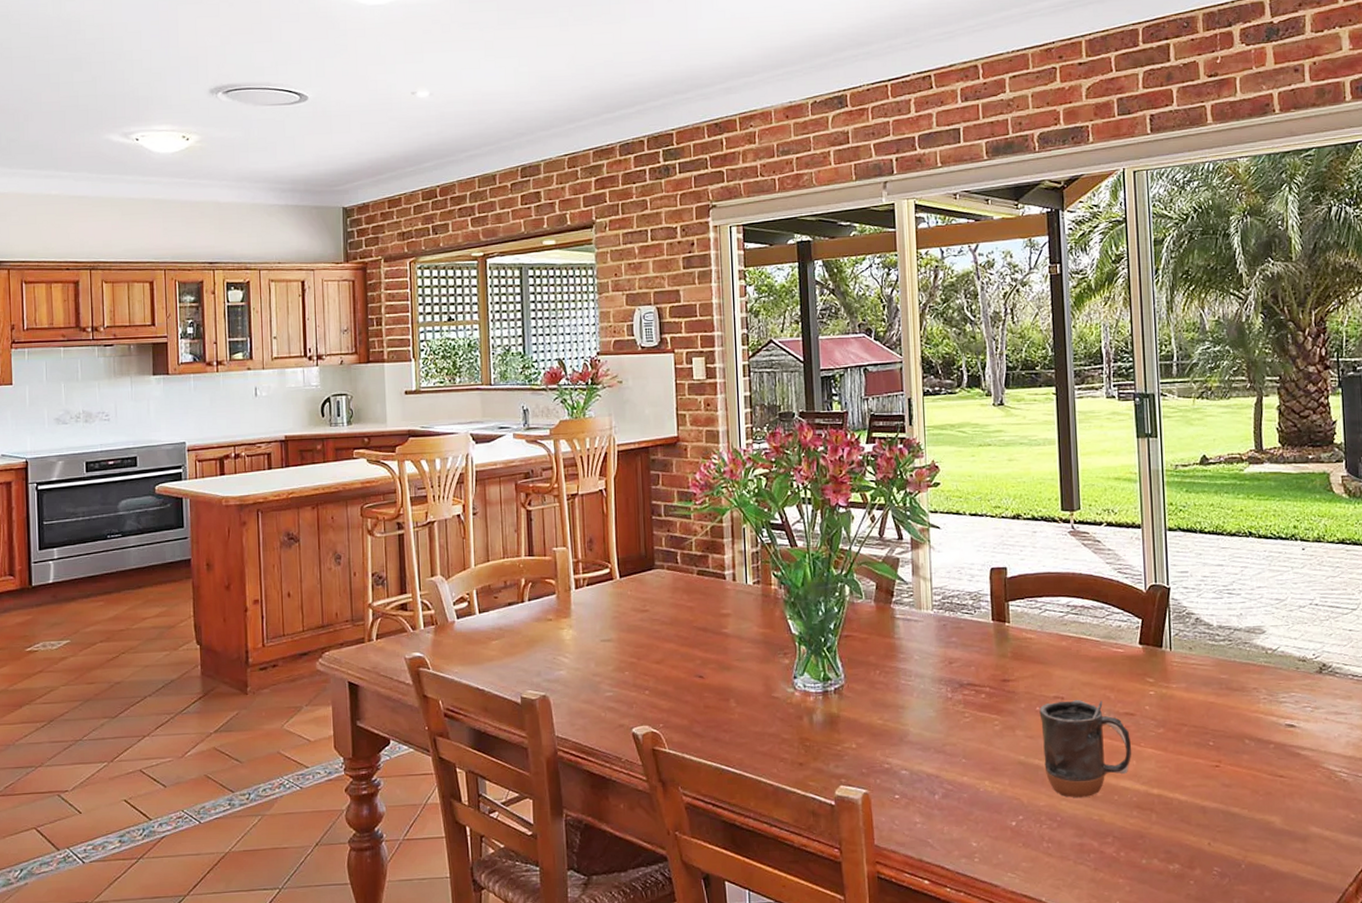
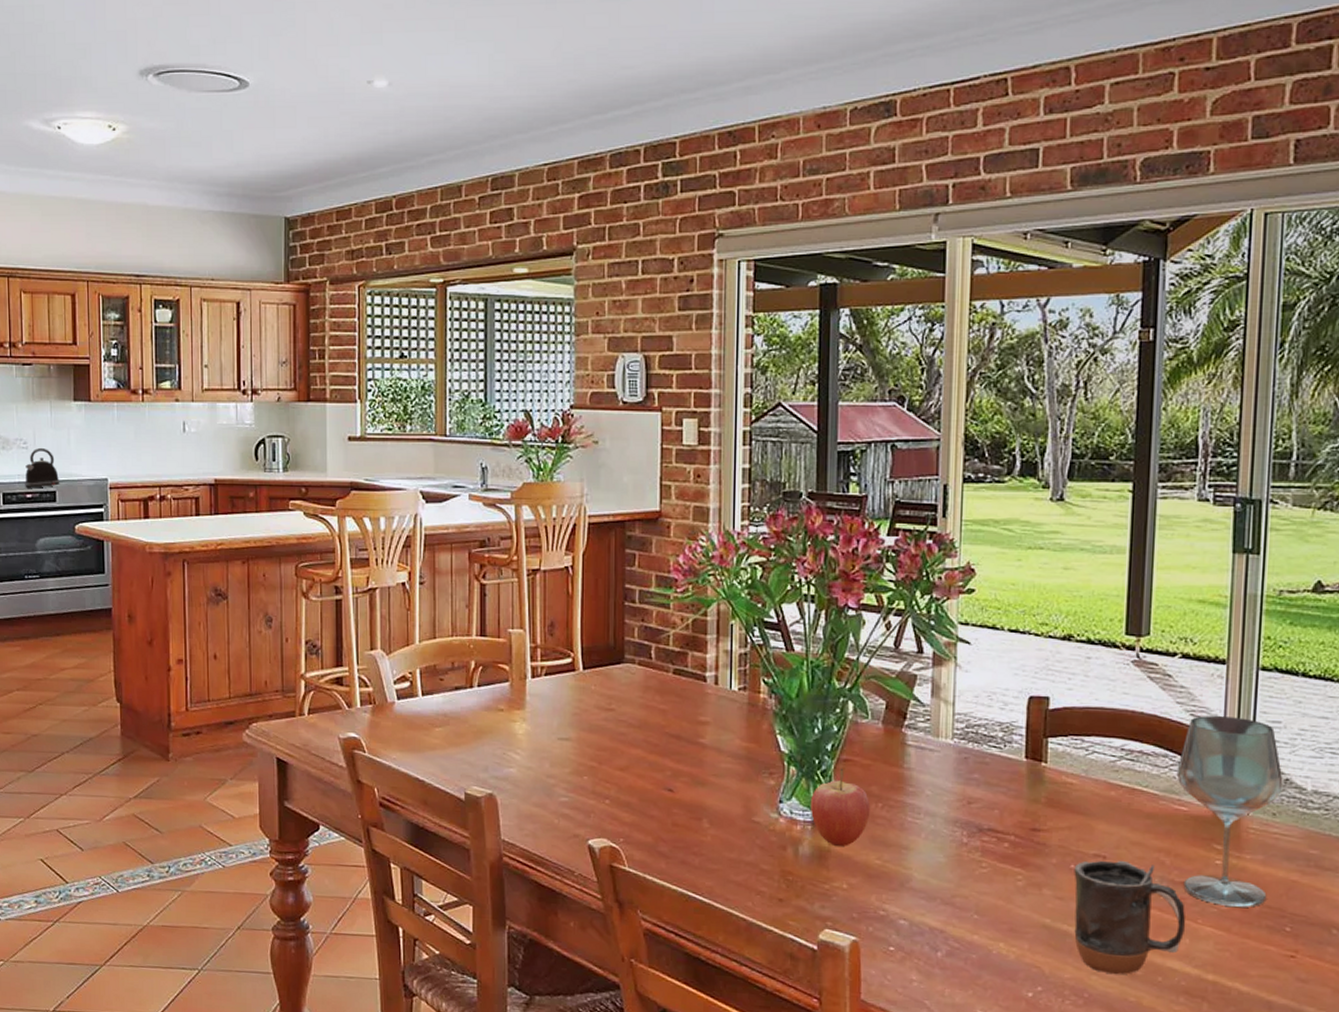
kettle: none [107,418,141,456] -> present [25,447,60,488]
fruit: none [819,644,871,711] -> present [810,769,871,846]
wine glass: none [1112,571,1195,729] -> present [1176,716,1283,907]

